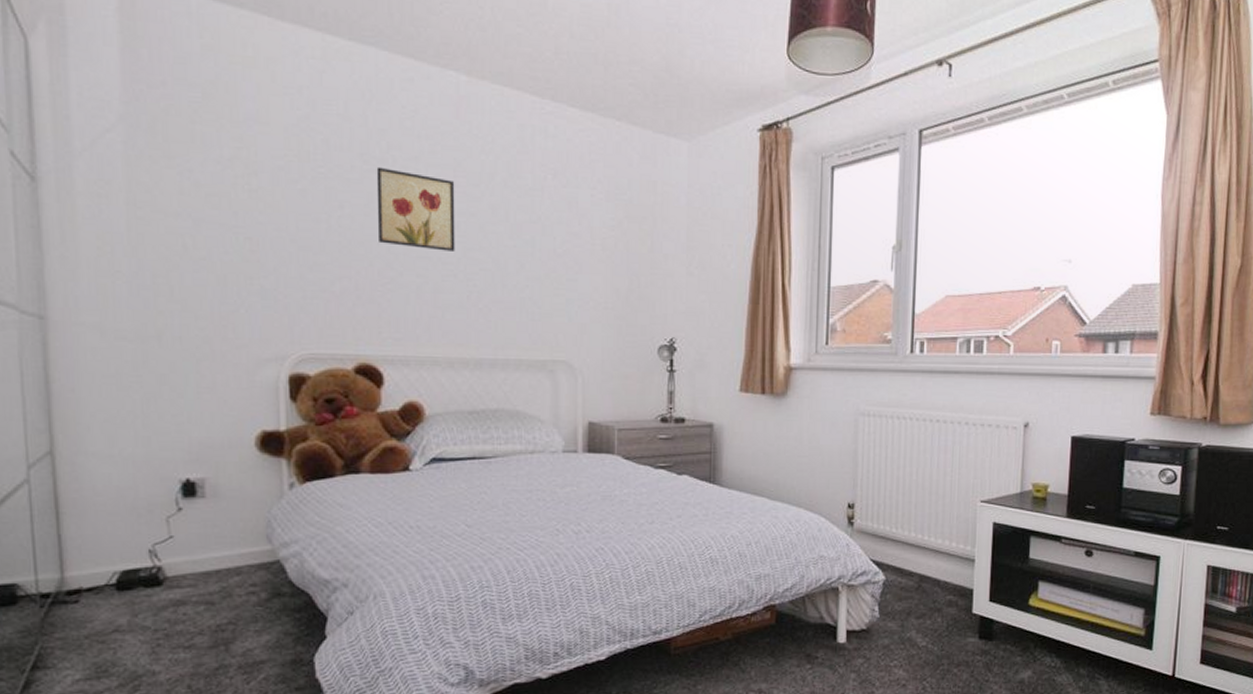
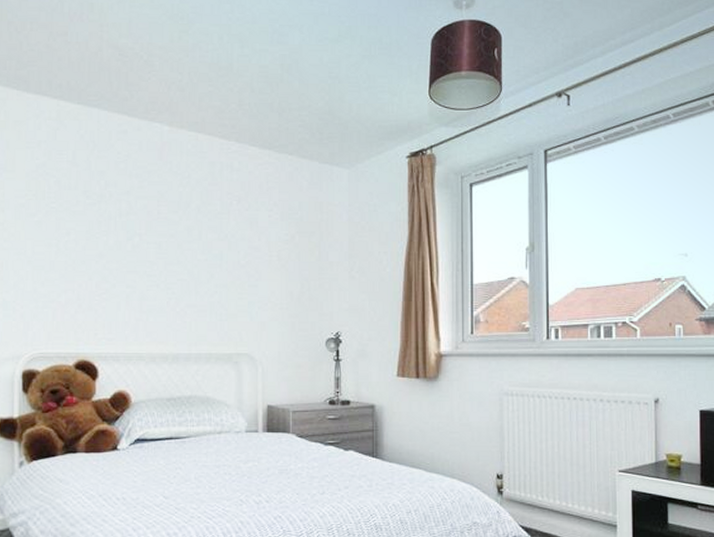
wall art: present [376,166,455,251] -> none [96,200,158,266]

